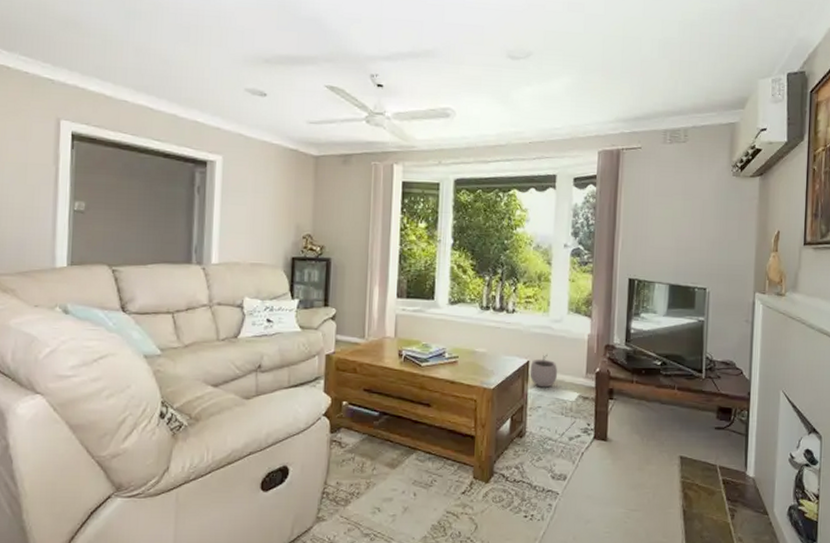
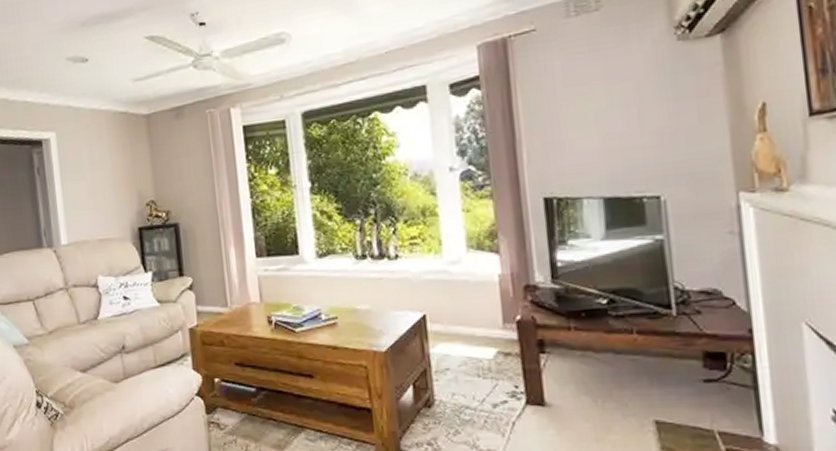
plant pot: present [529,354,558,388] -> none [427,304,466,346]

